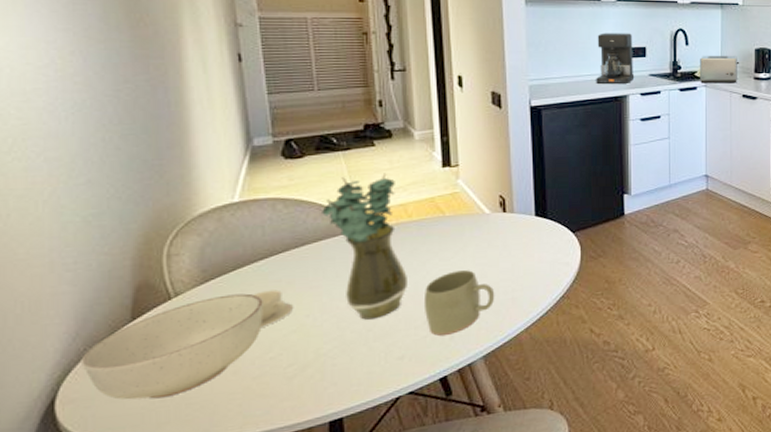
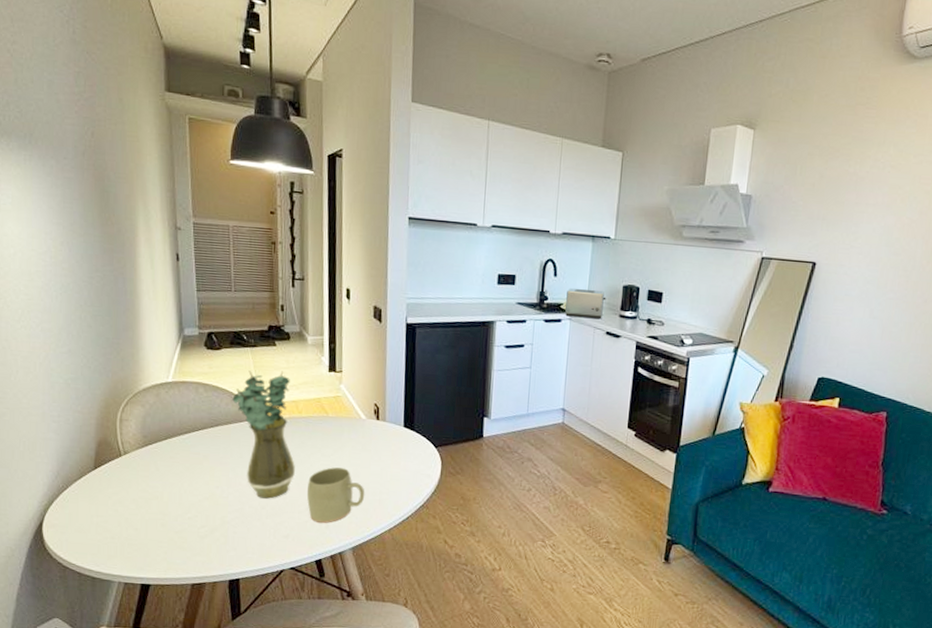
bowl: present [81,293,263,400] -> none [60,459,186,536]
teacup: present [253,290,293,327] -> none [178,460,207,491]
coffee maker: present [596,33,635,84] -> none [467,257,504,310]

